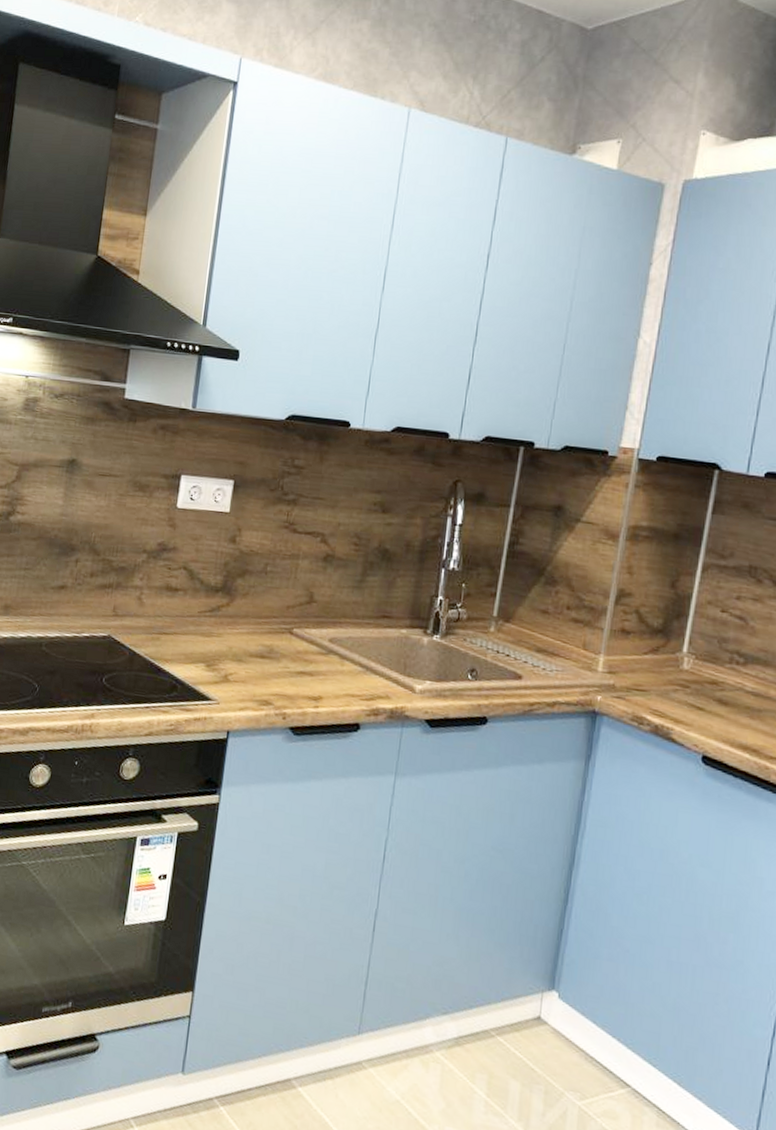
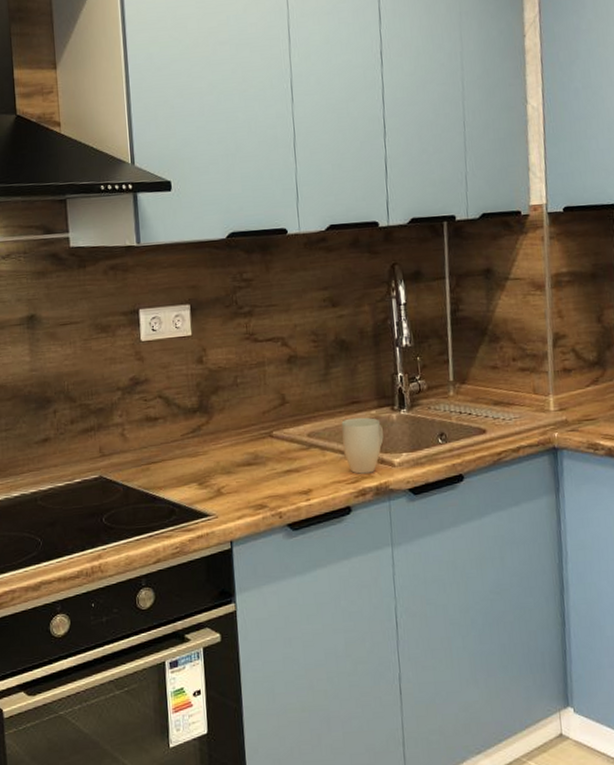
mug: none [363,632,410,694] -> present [341,417,384,474]

